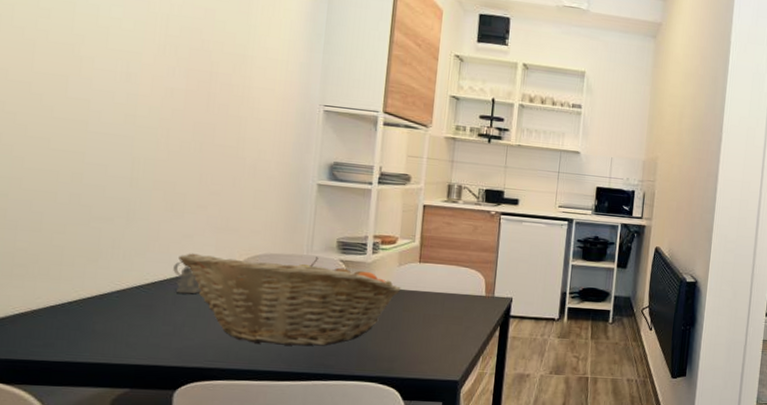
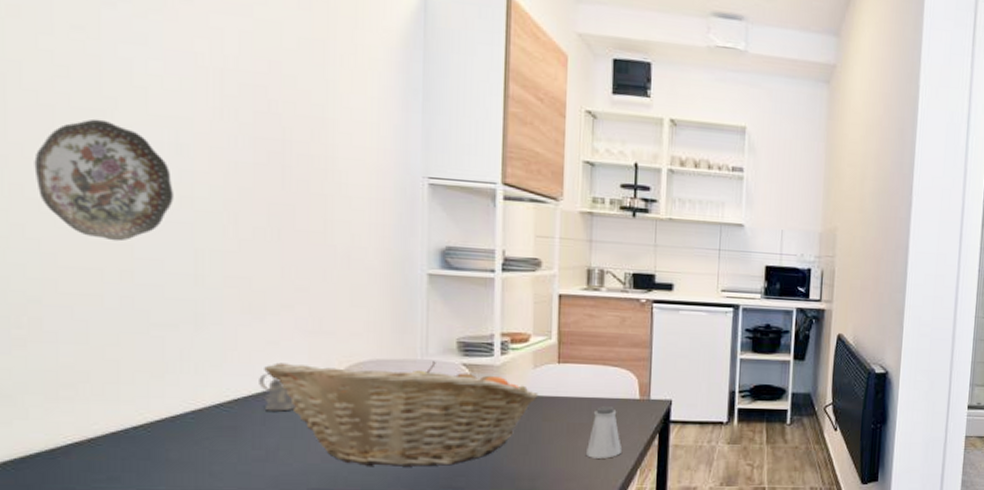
decorative plate: none [14,51,121,149] -> present [34,118,173,242]
saltshaker: none [437,301,468,346] -> present [585,406,621,459]

